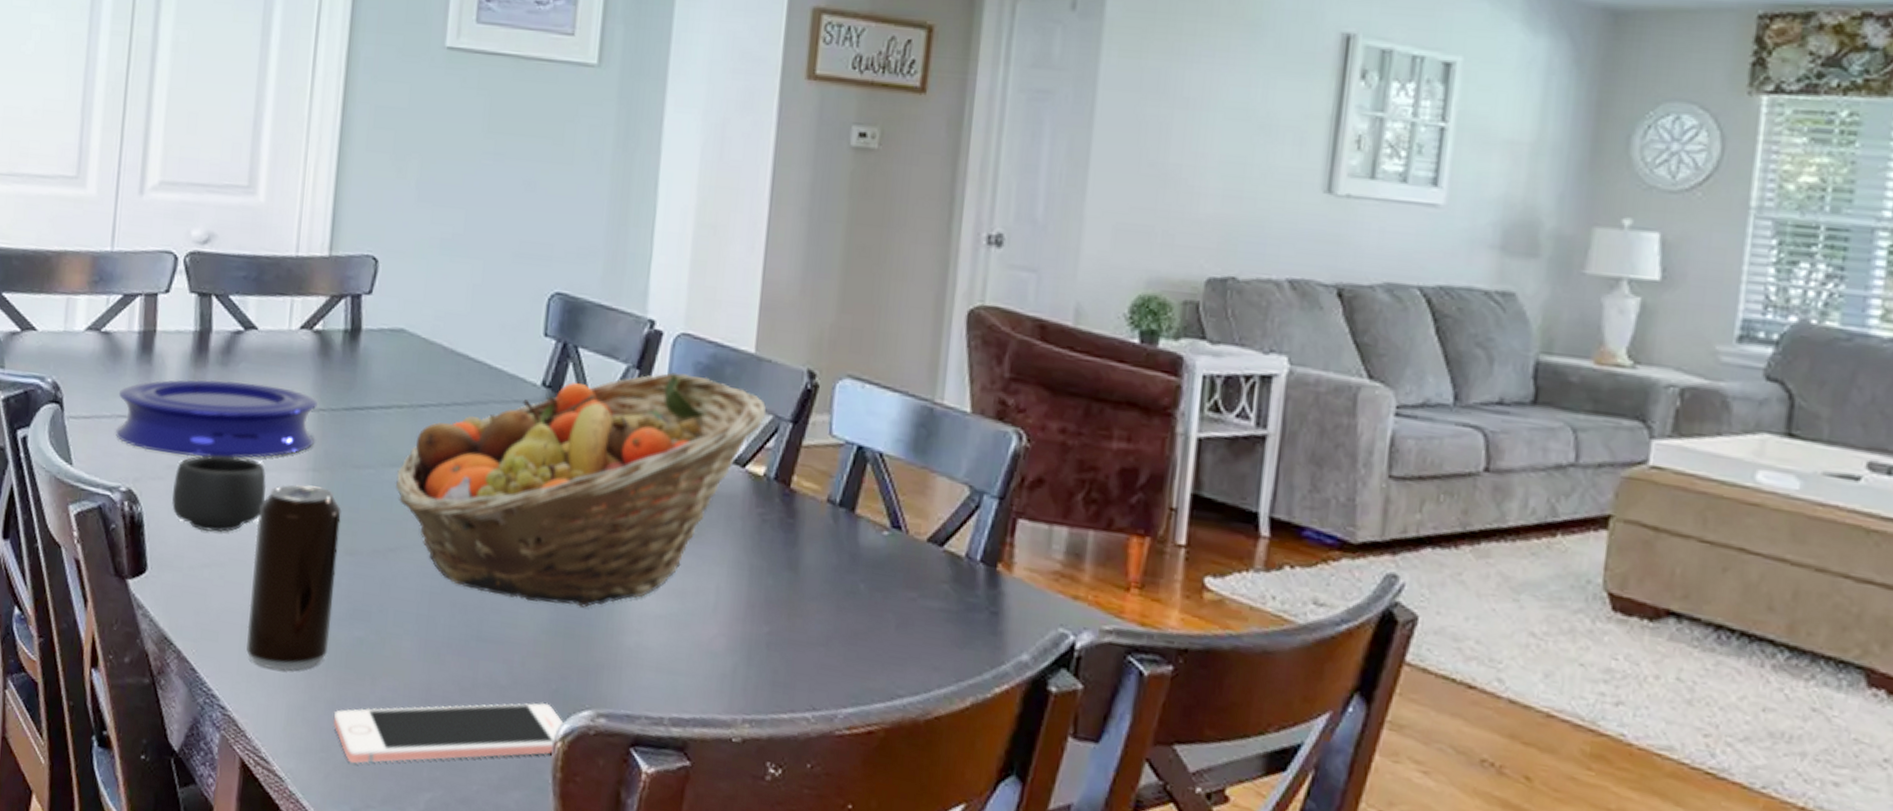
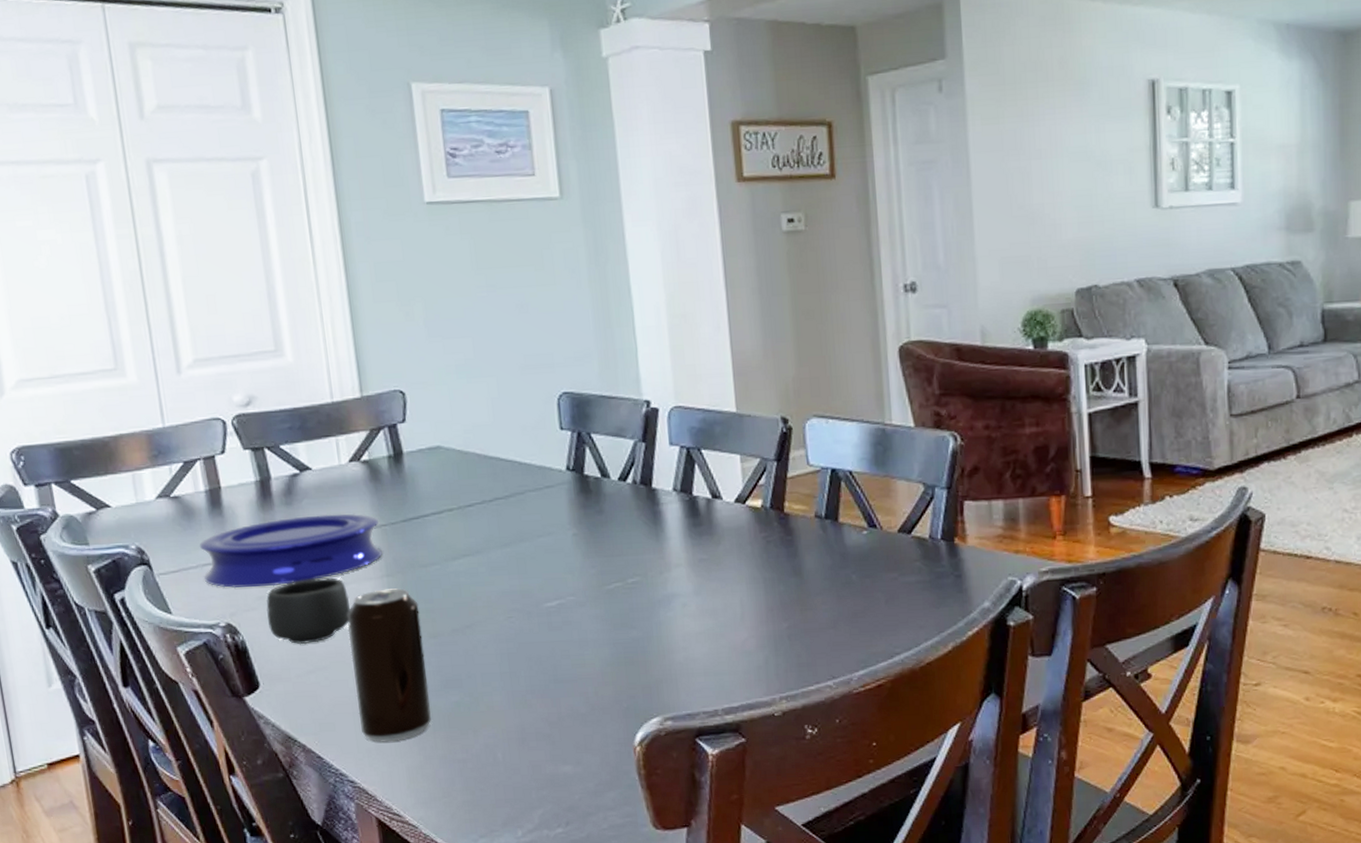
cell phone: present [334,702,566,764] -> none [448,719,641,801]
fruit basket: present [396,372,767,608] -> none [459,438,755,645]

